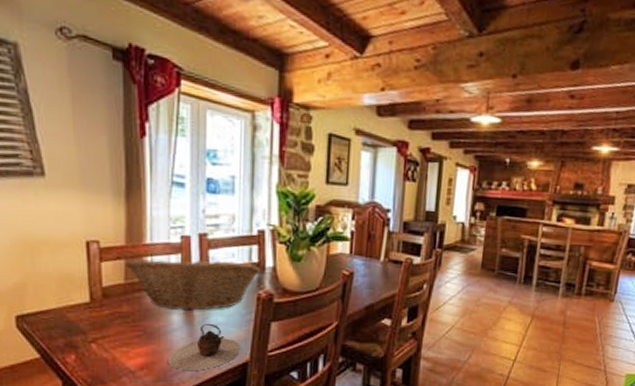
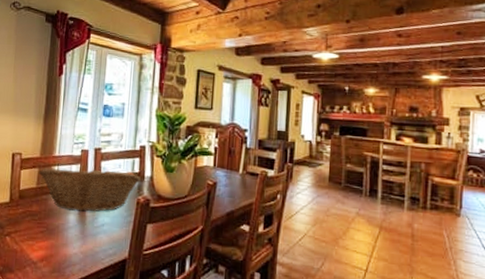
teapot: present [167,324,242,371] -> none [62,223,122,265]

